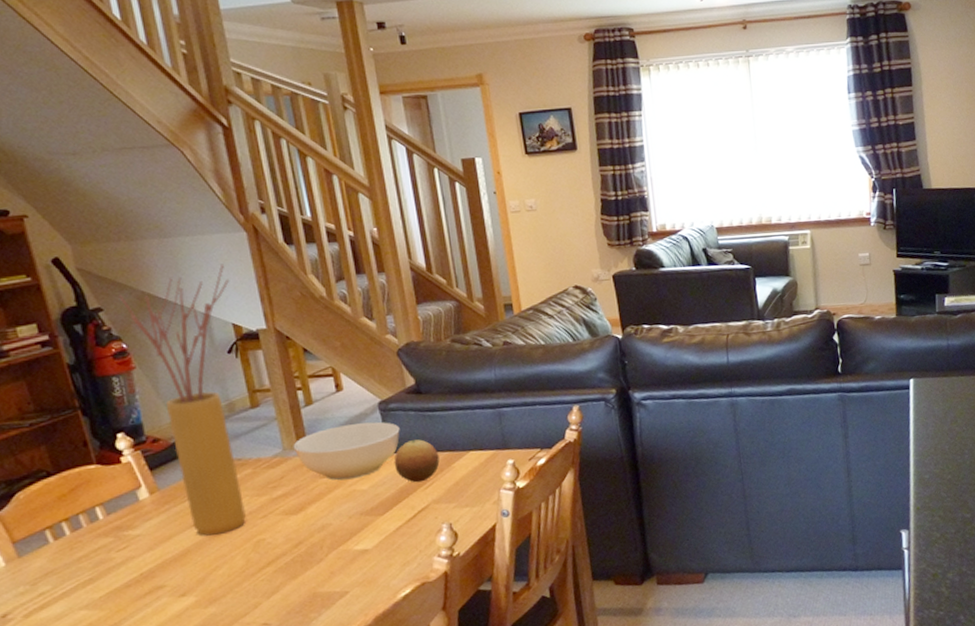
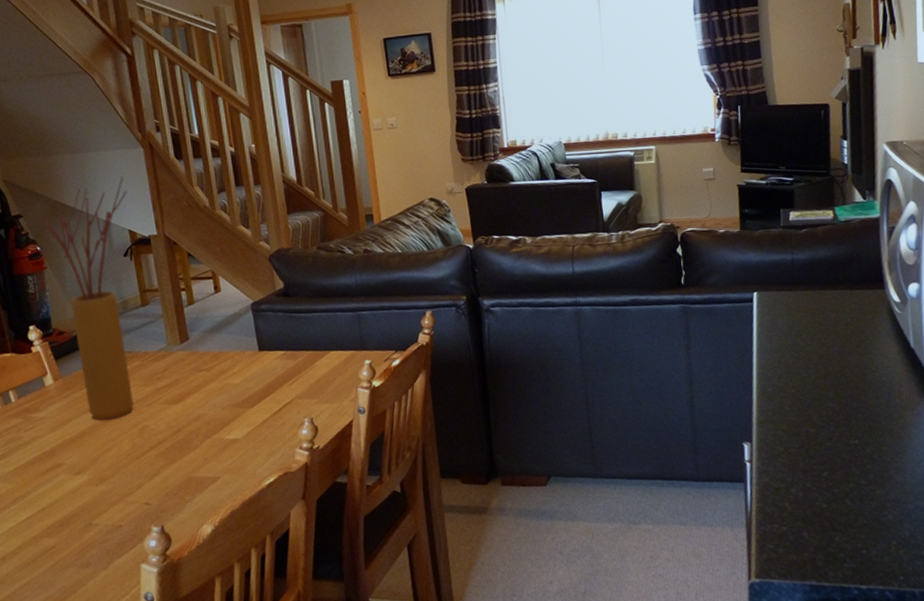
bowl: present [293,421,400,480] -> none [176,321,270,374]
fruit: present [394,439,440,483] -> none [263,339,304,379]

